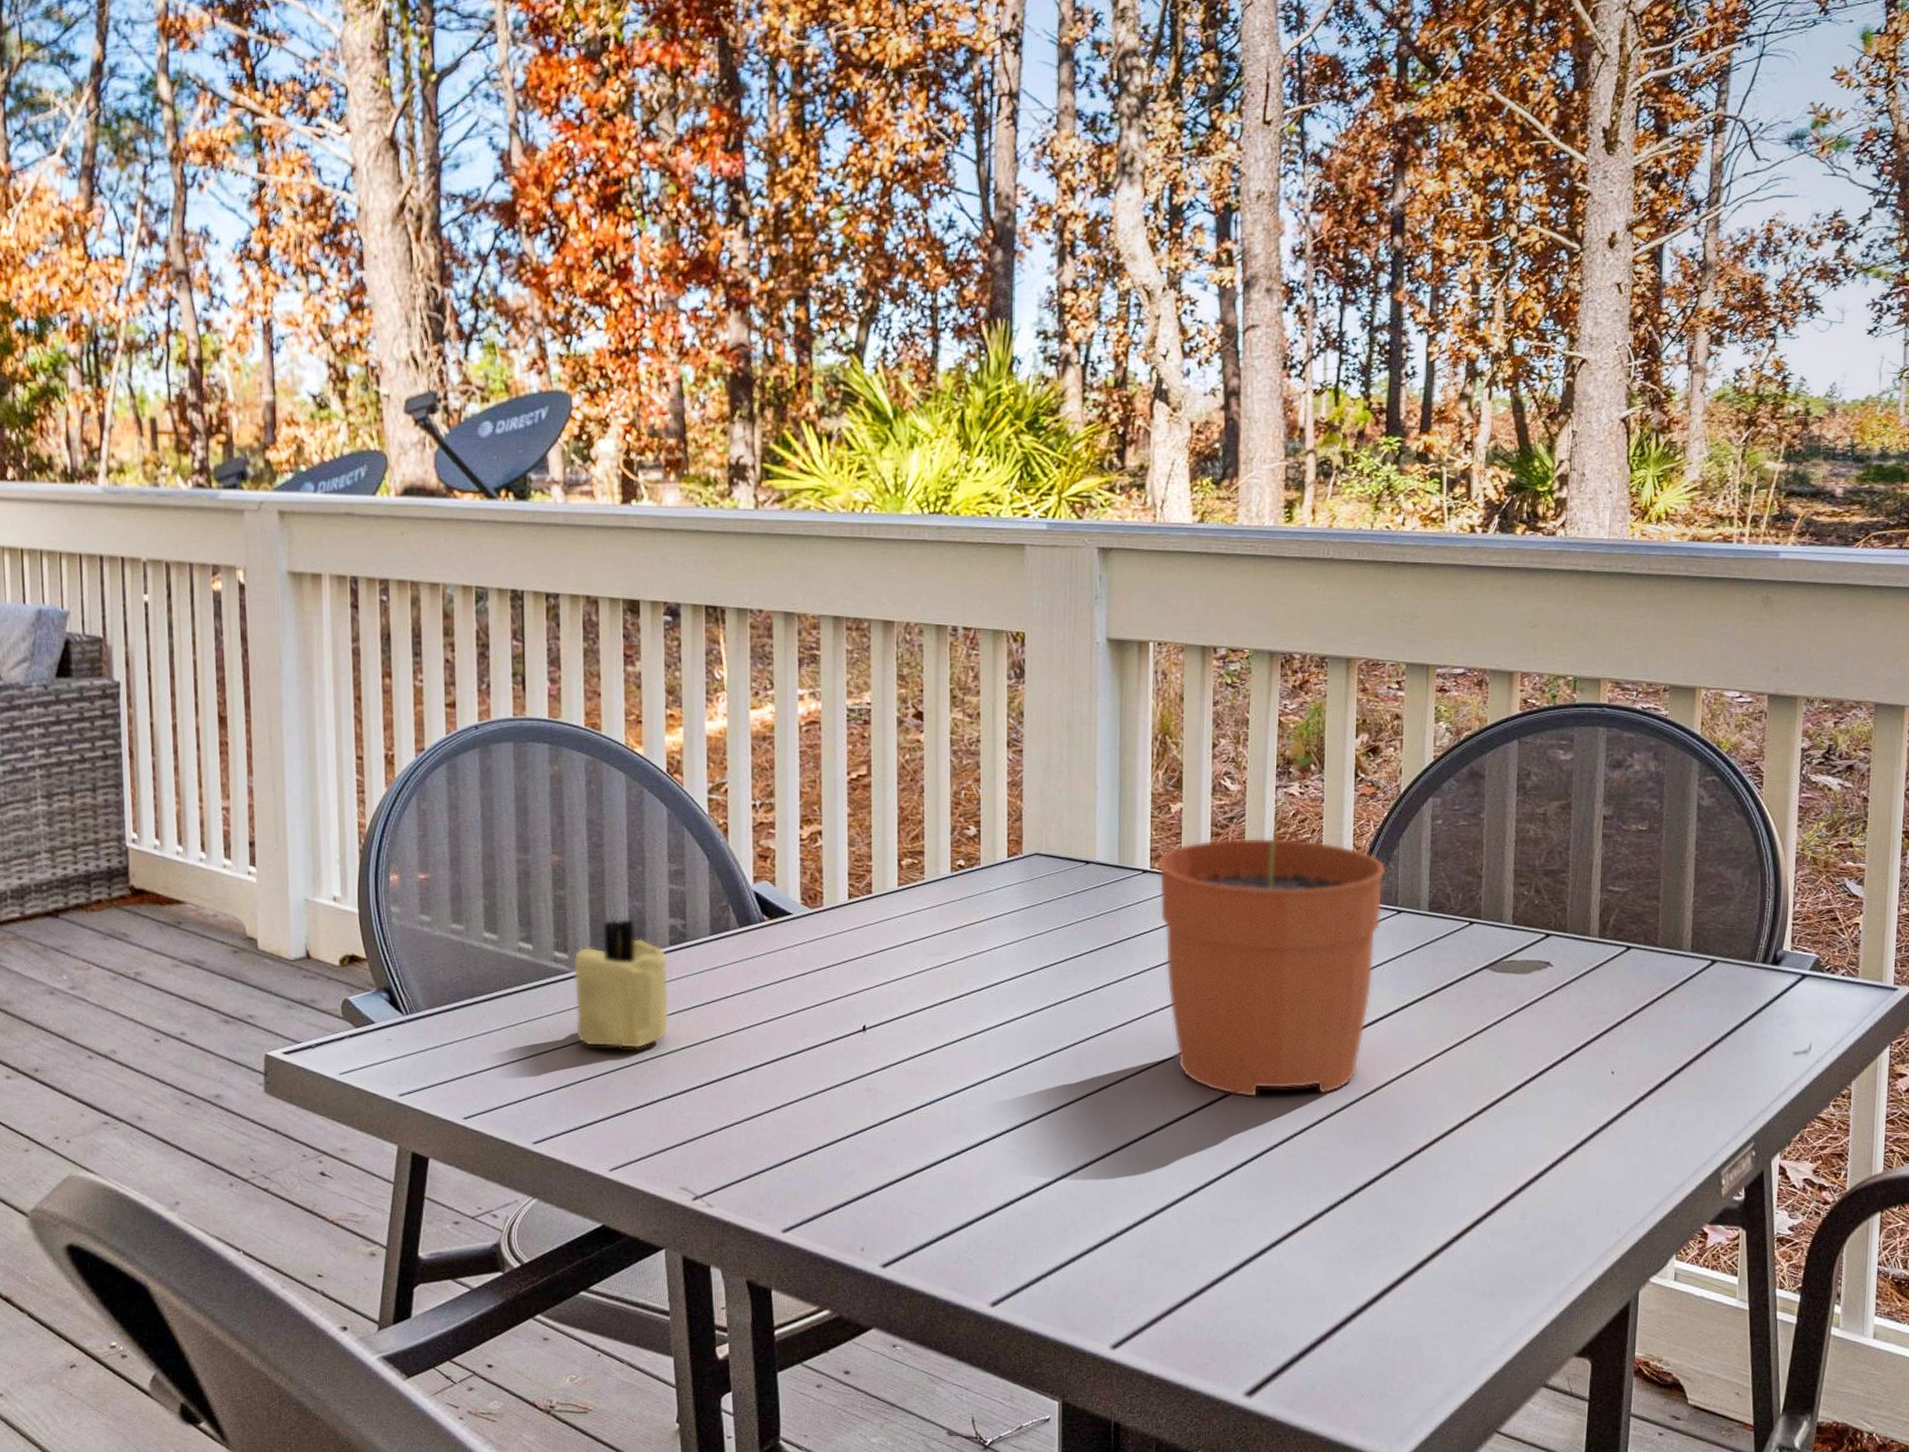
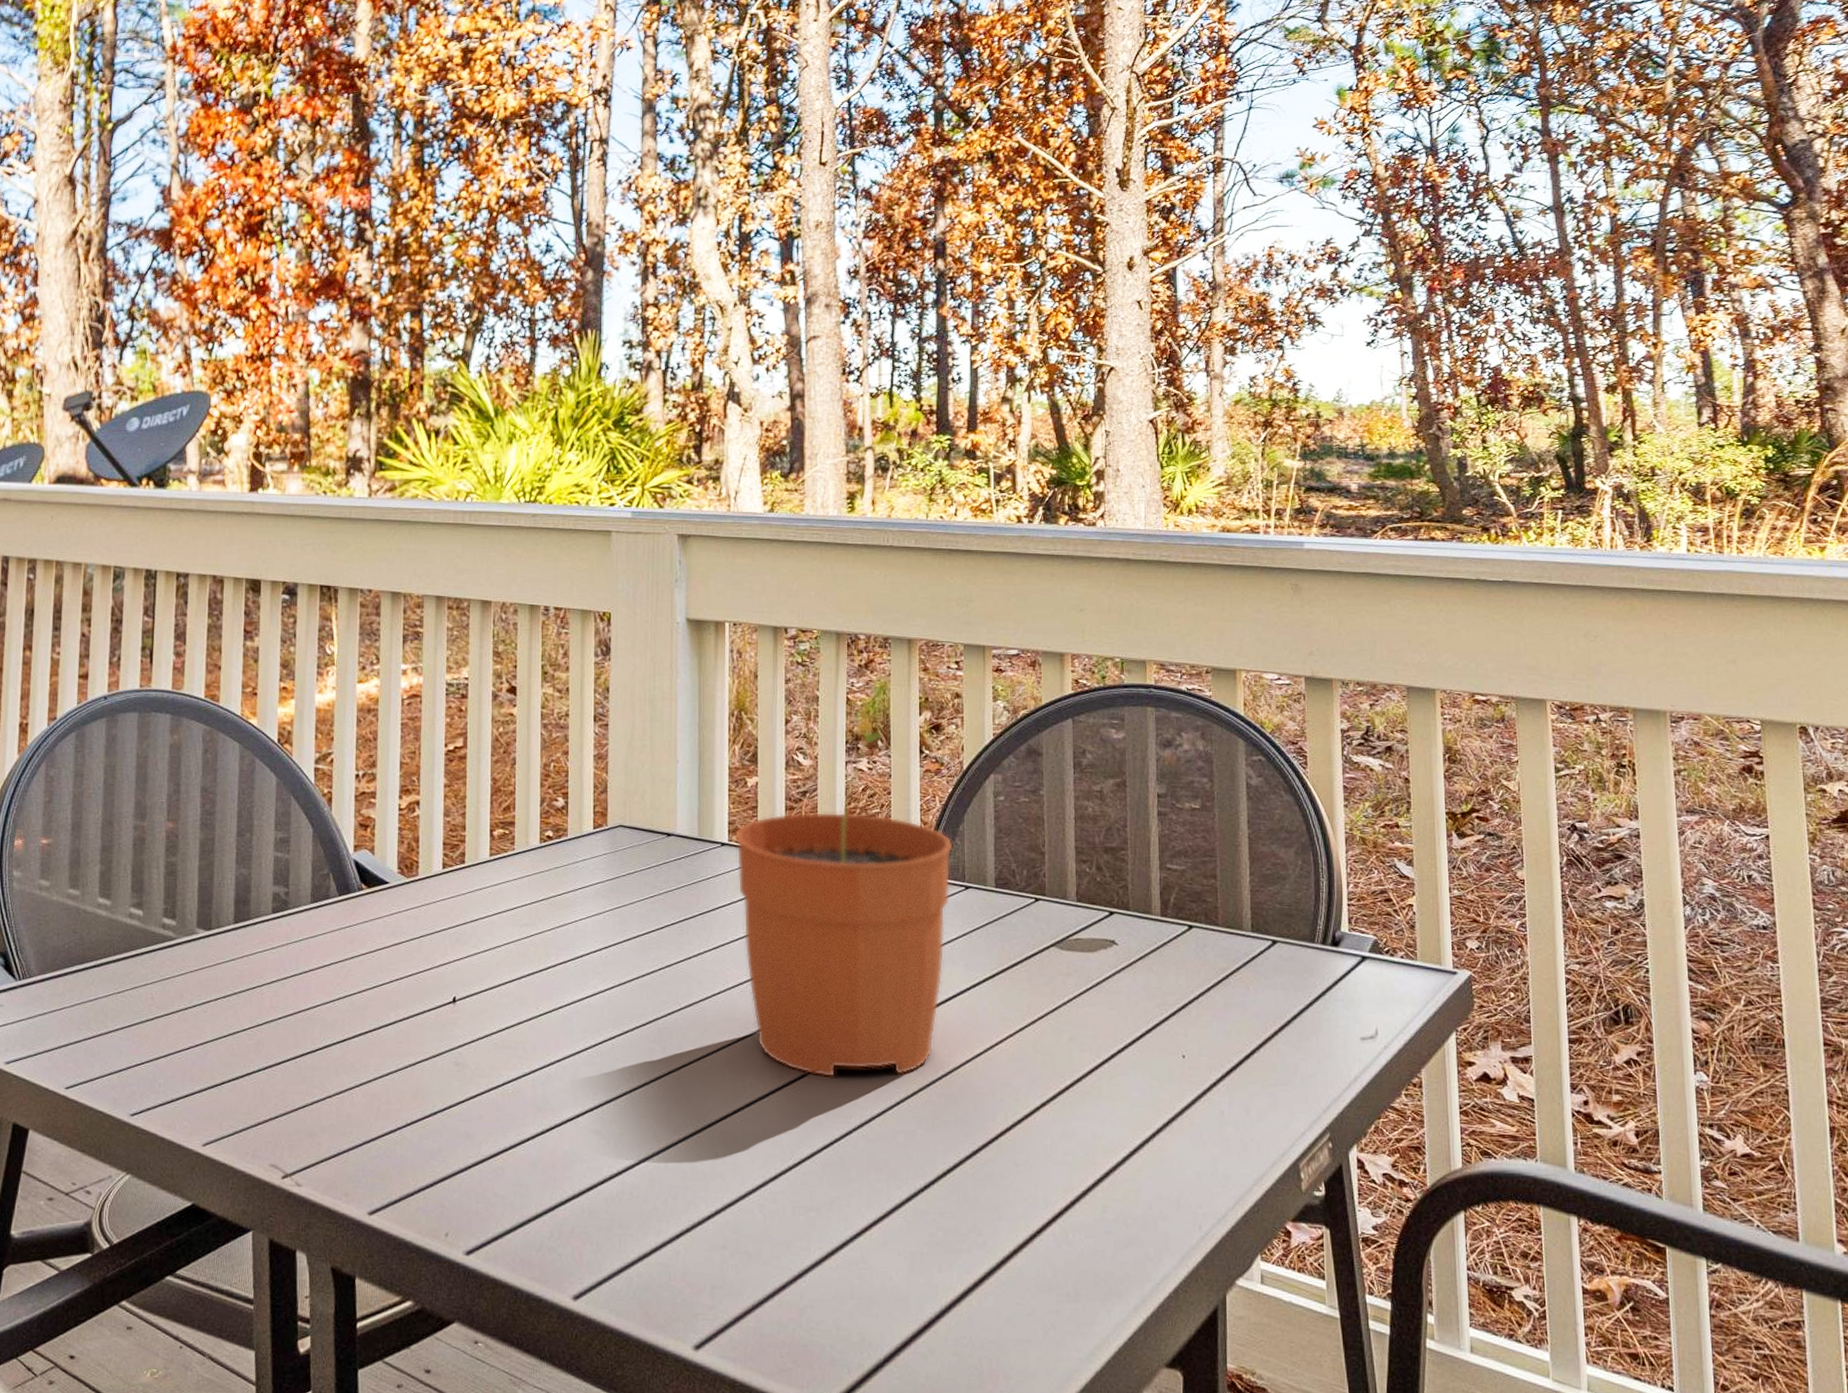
candle: present [572,918,669,1049] -> none [178,885,270,1018]

